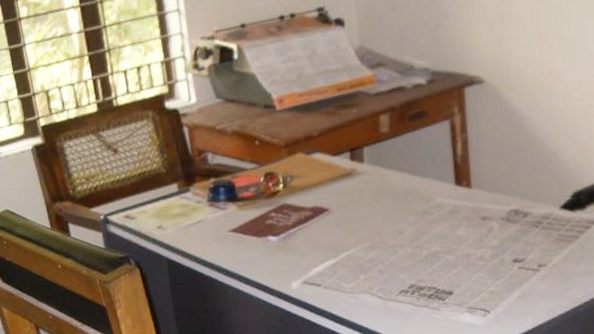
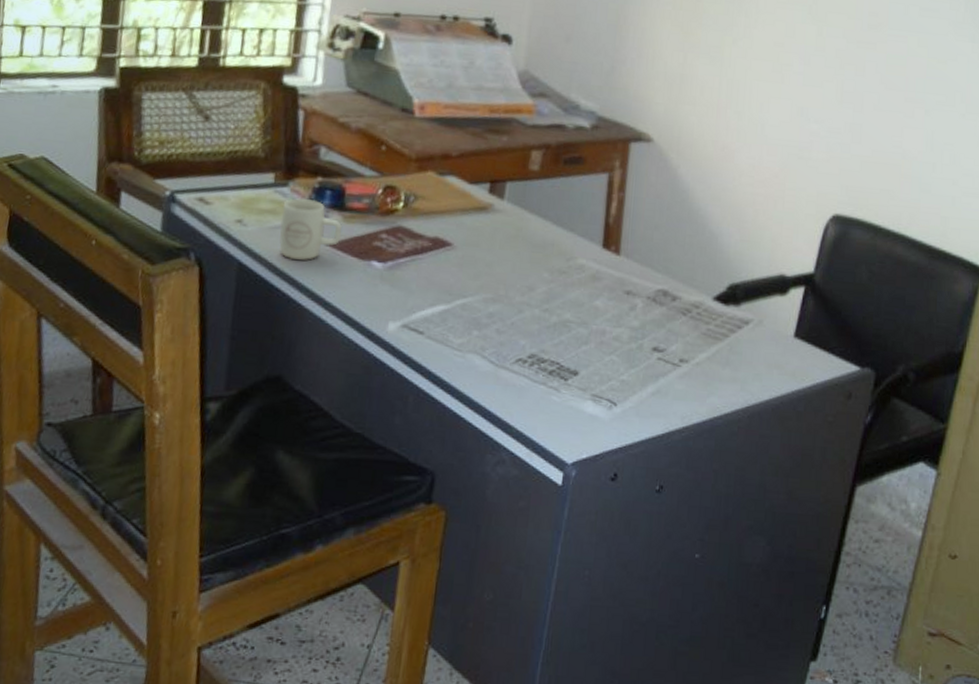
mug: none [189,198,240,249] -> present [279,197,343,260]

